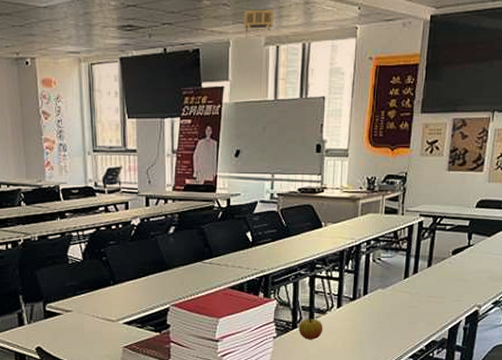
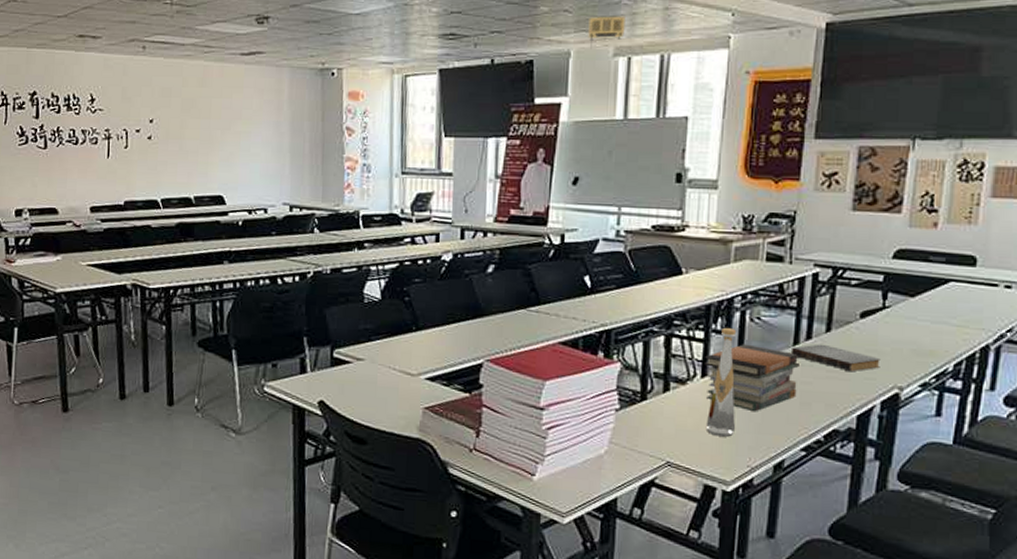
apple: present [298,318,323,340] -> none [649,389,682,417]
book stack: none [339,280,408,332] -> present [703,344,799,412]
bottle: none [341,267,363,352] -> present [705,327,737,437]
book: none [402,276,466,297] -> present [790,344,880,372]

